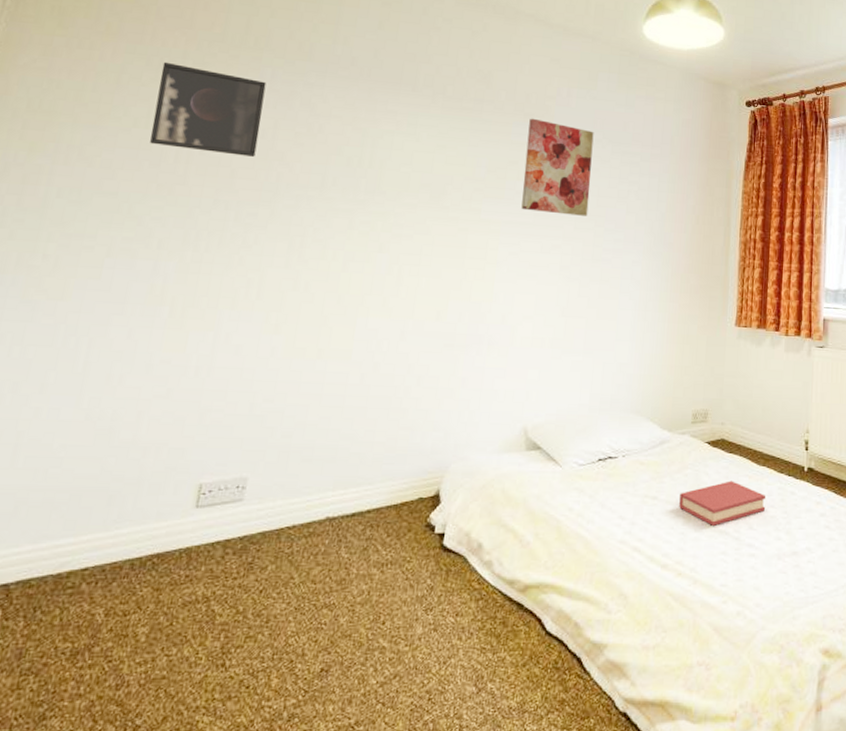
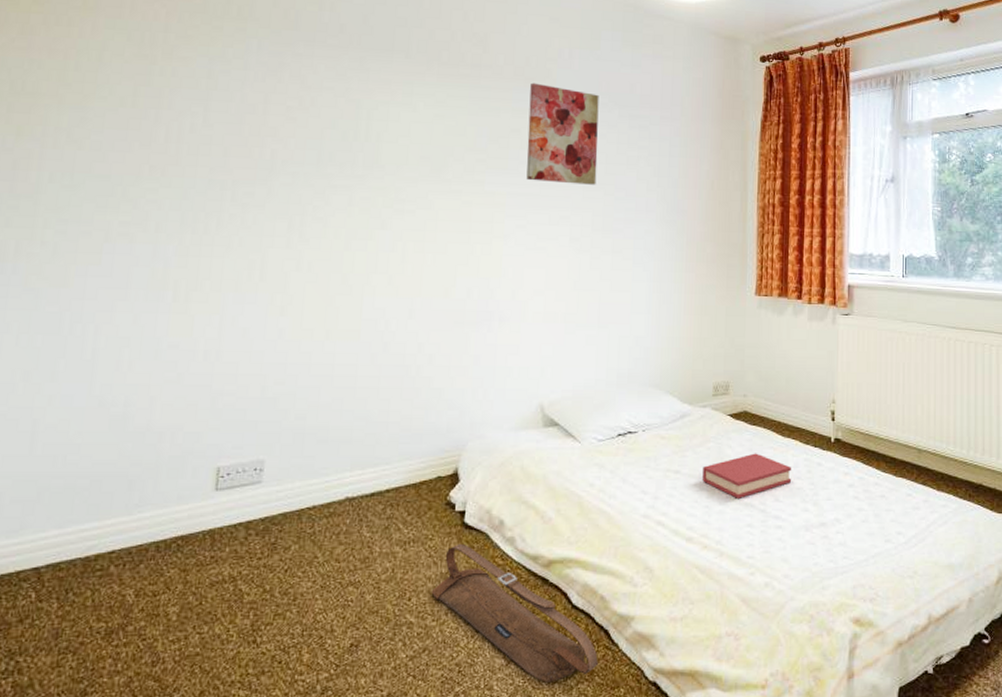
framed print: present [150,62,267,157] -> none [138,36,253,134]
bag: none [405,567,570,712] -> present [431,544,598,683]

